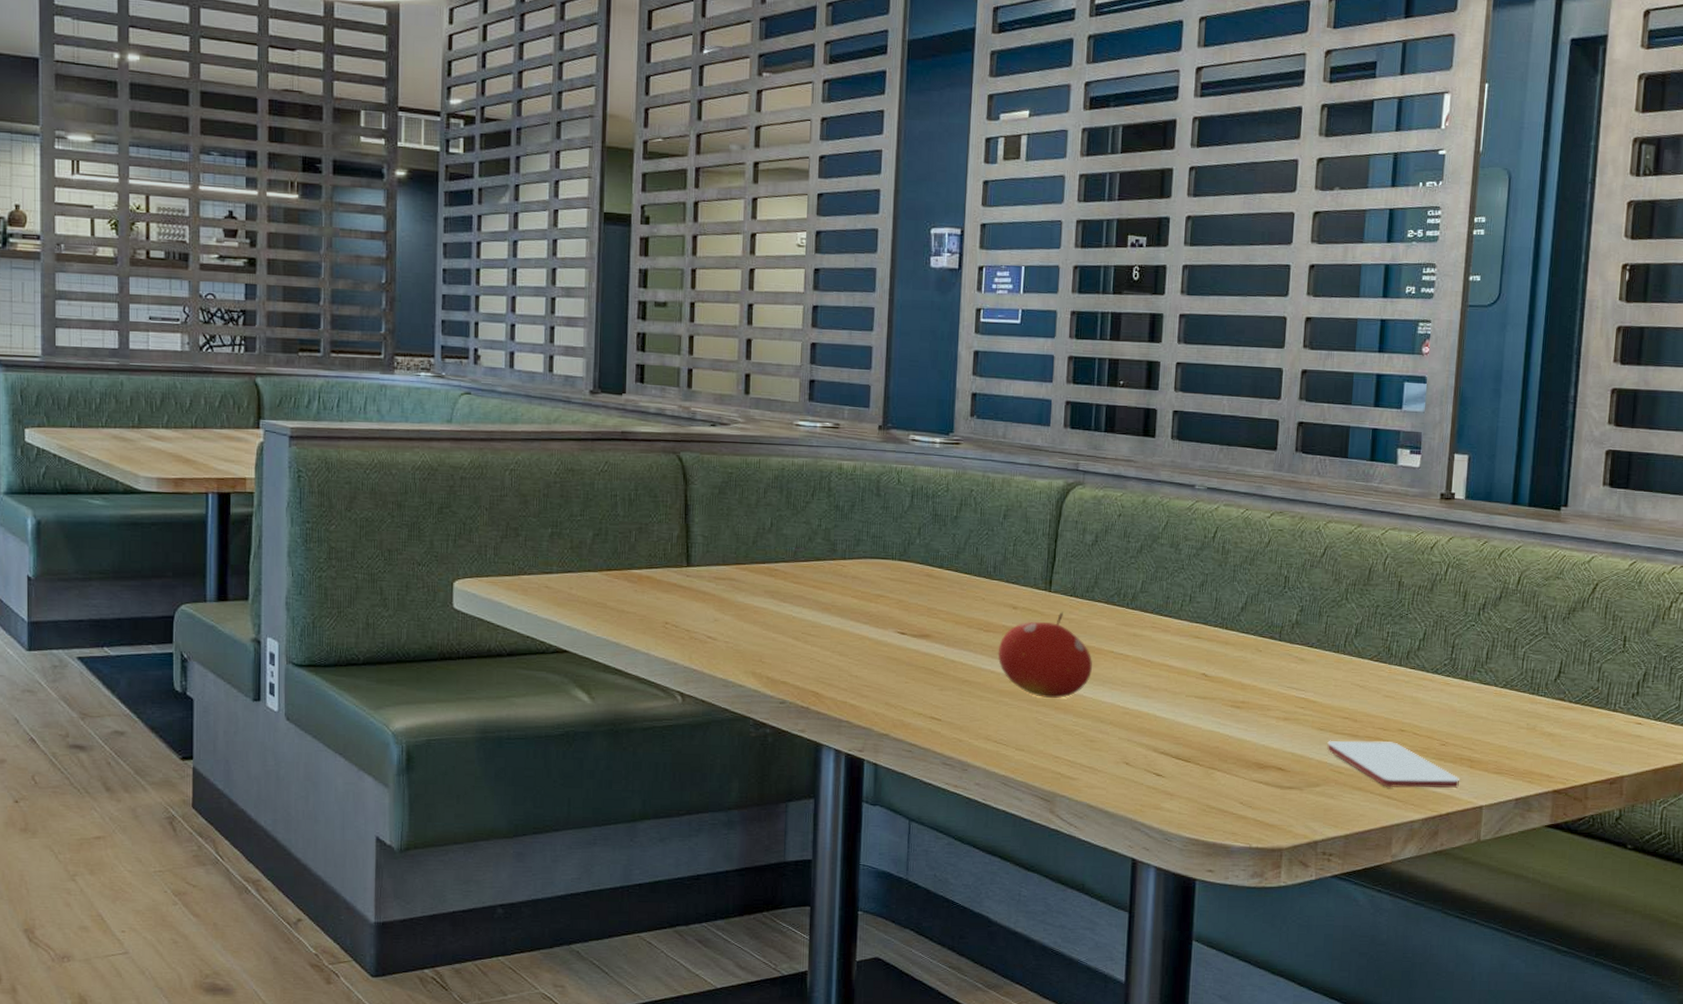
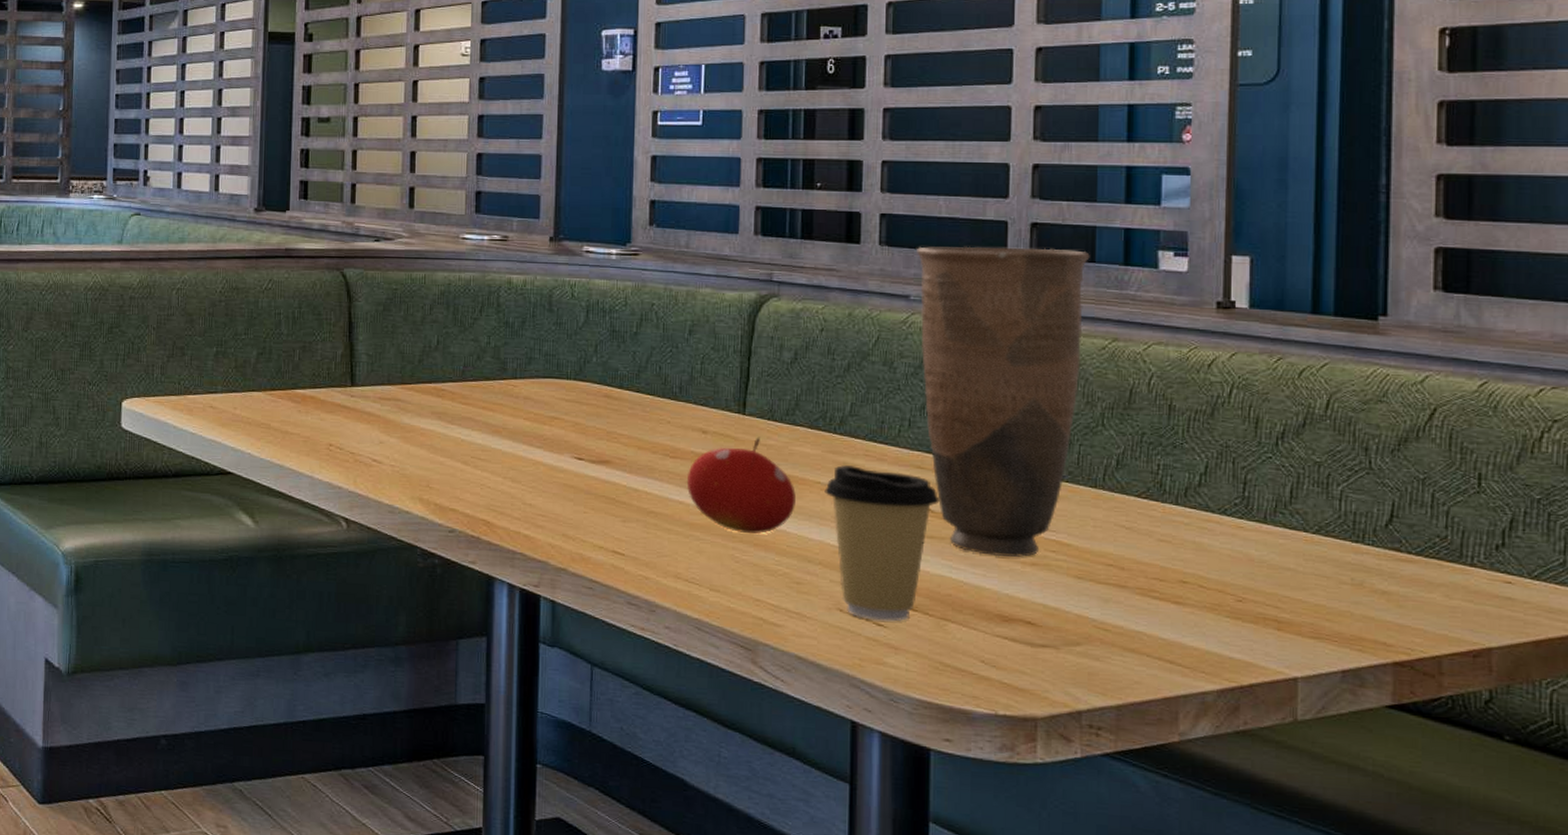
coffee cup: none [1117,636,1213,772] -> present [824,465,940,622]
vase: none [1202,441,1344,714] -> present [917,246,1090,557]
smartphone: present [1327,740,1459,788] -> none [1088,591,1264,654]

